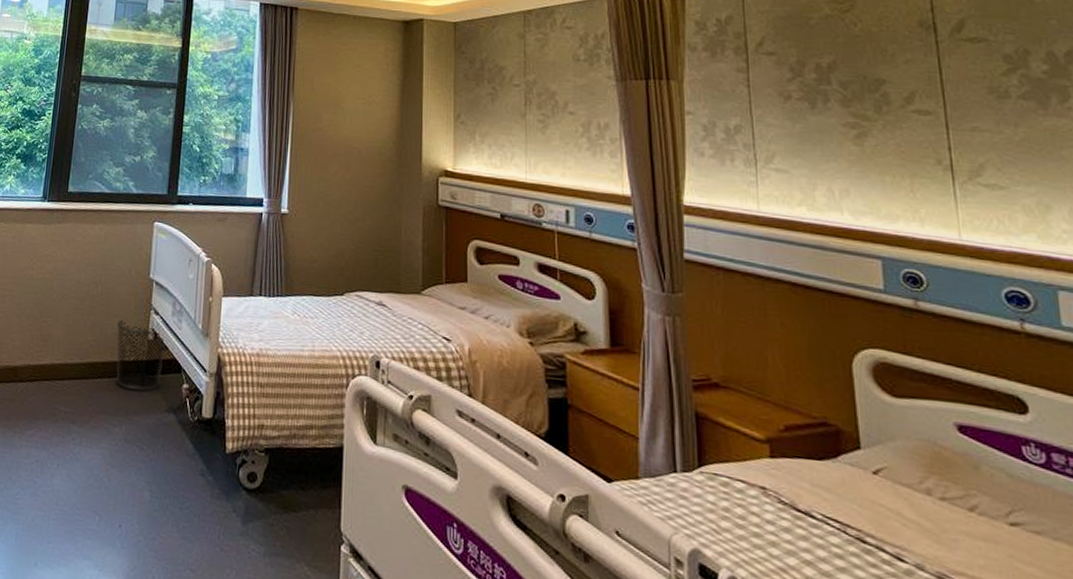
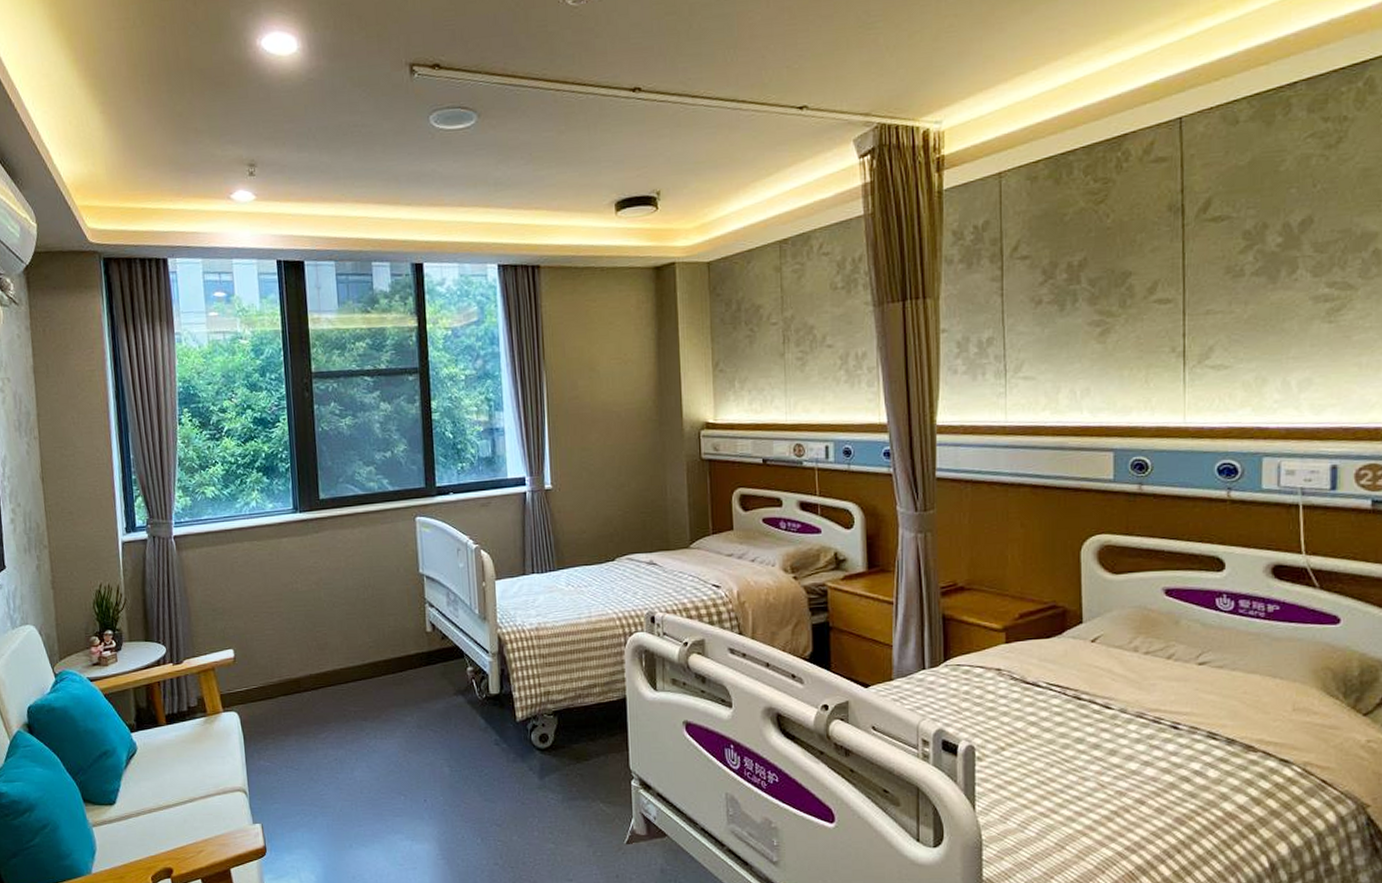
waste bin: present [115,318,165,391] -> none [393,616,445,681]

